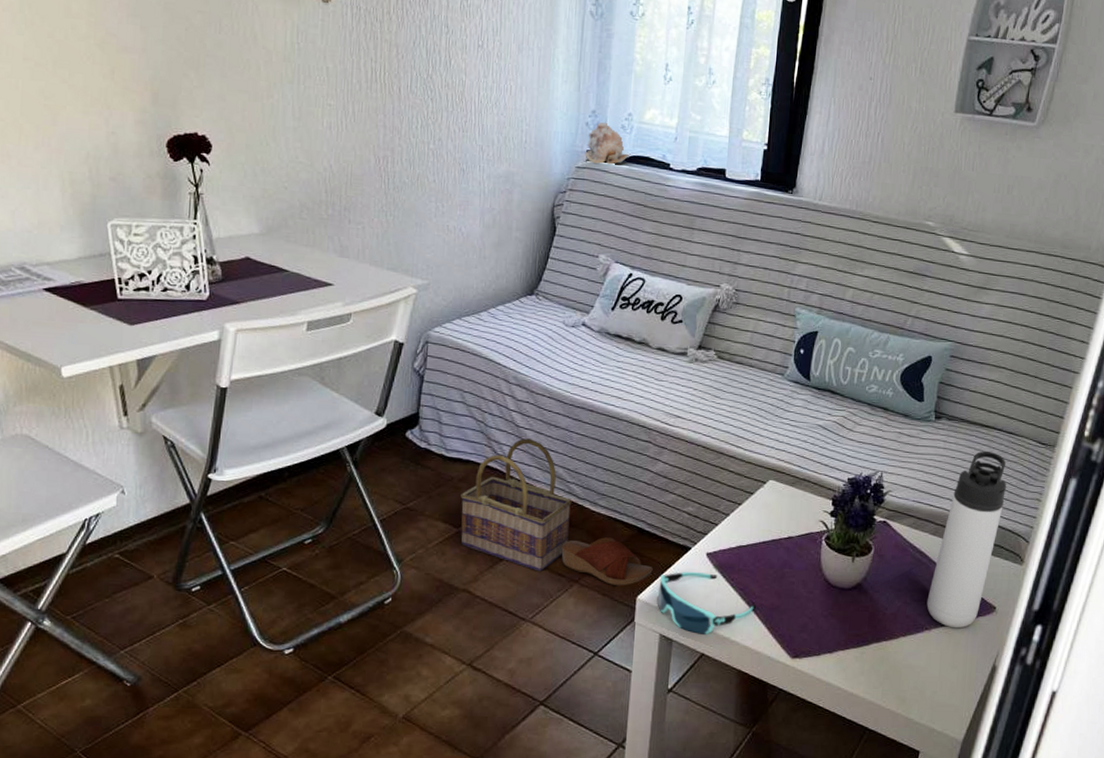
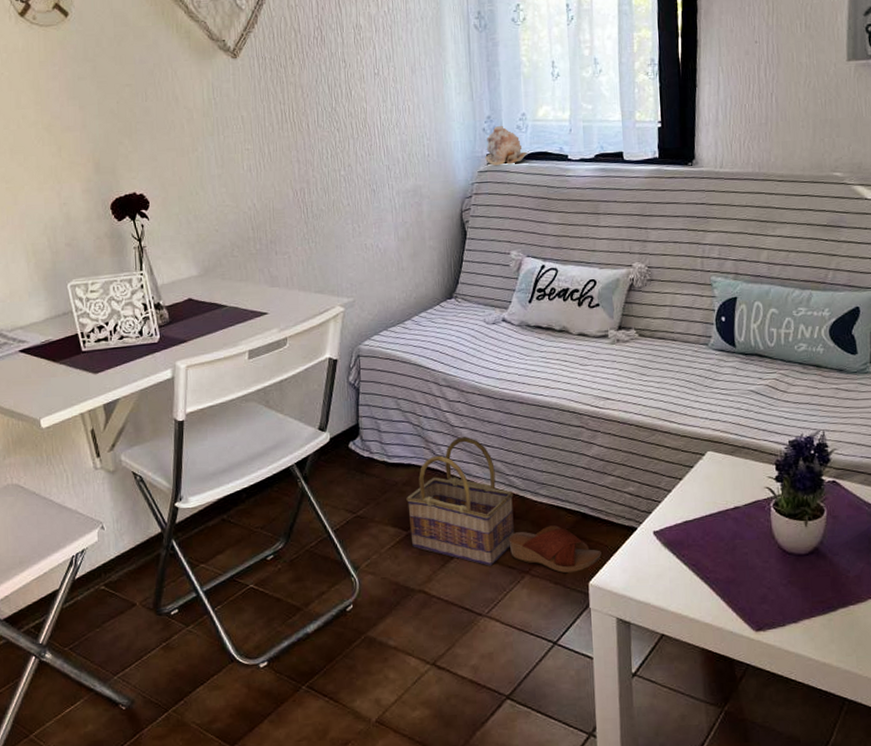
sunglasses: present [657,571,756,635] -> none [609,551,711,615]

